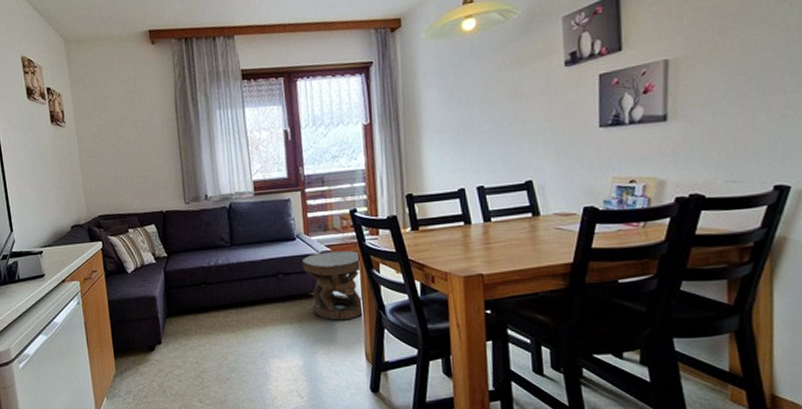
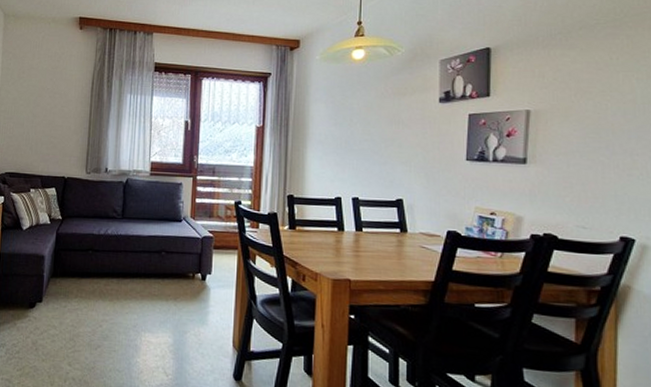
carved stool: present [301,250,365,321] -> none [184,236,240,305]

